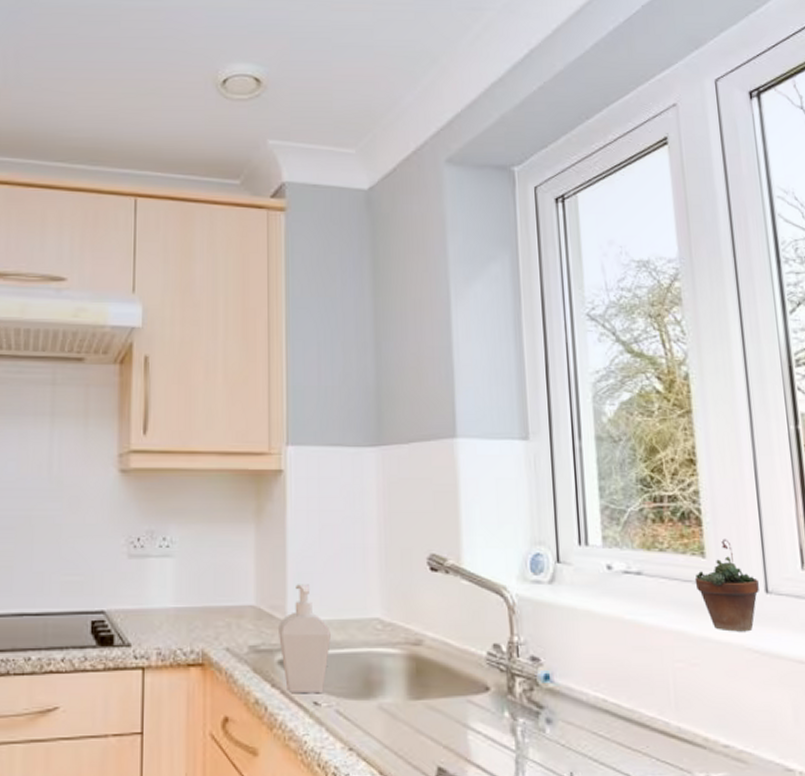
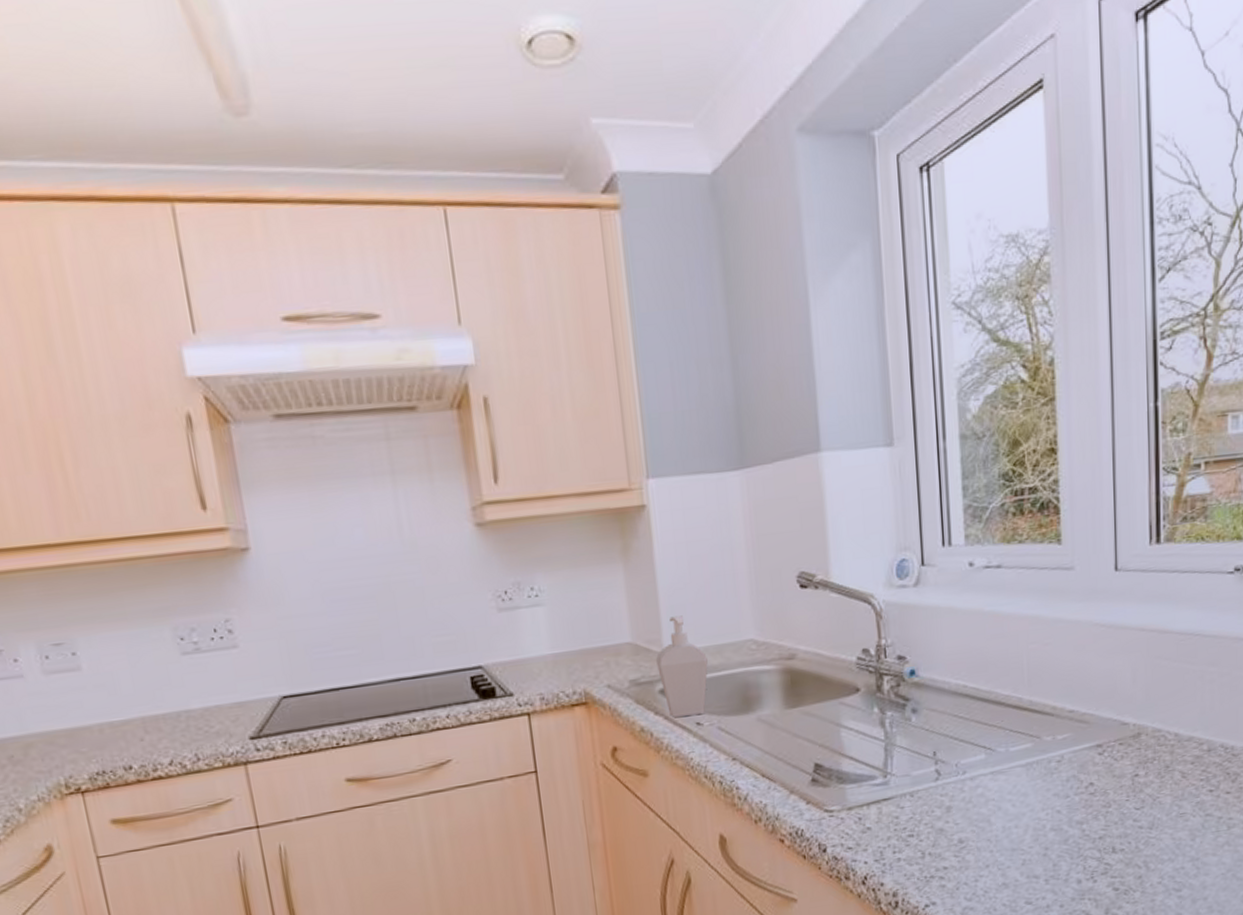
succulent plant: present [694,538,759,632] -> none [1050,523,1109,611]

